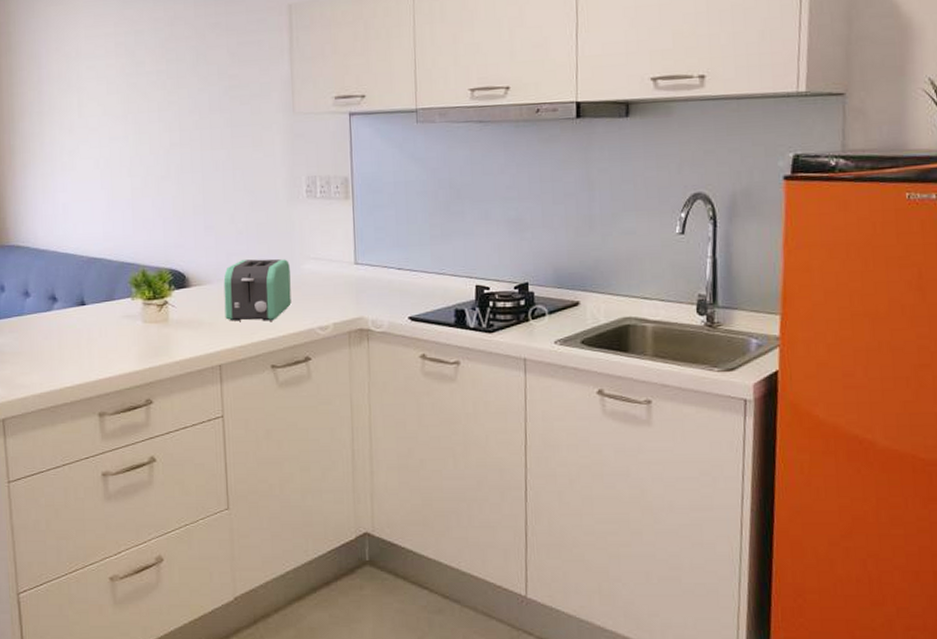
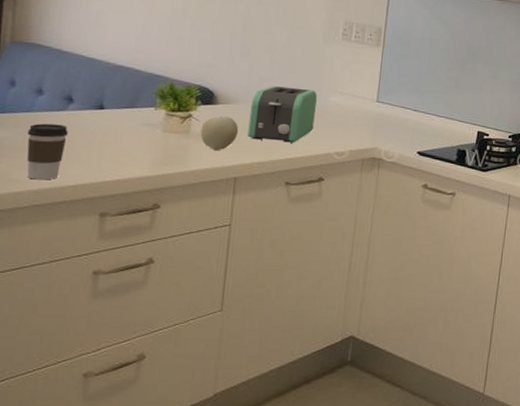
coffee cup: none [22,325,58,384] -> present [27,123,68,180]
fruit: none [178,298,216,337] -> present [200,116,239,150]

